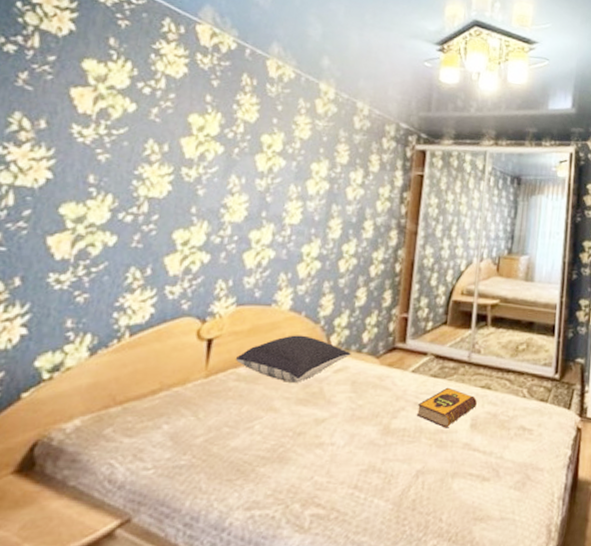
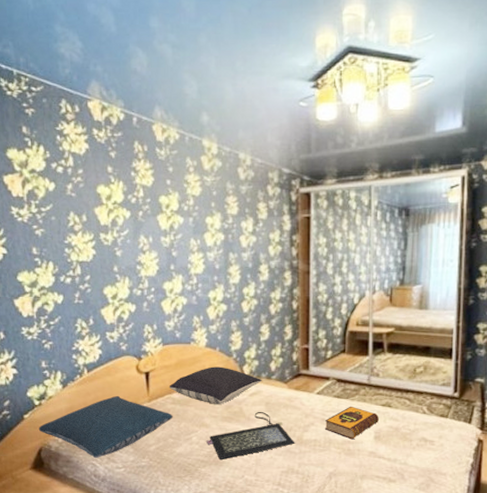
pillow: none [39,368,234,456] -> present [38,395,173,459]
clutch bag: none [272,392,381,455] -> present [207,411,295,459]

